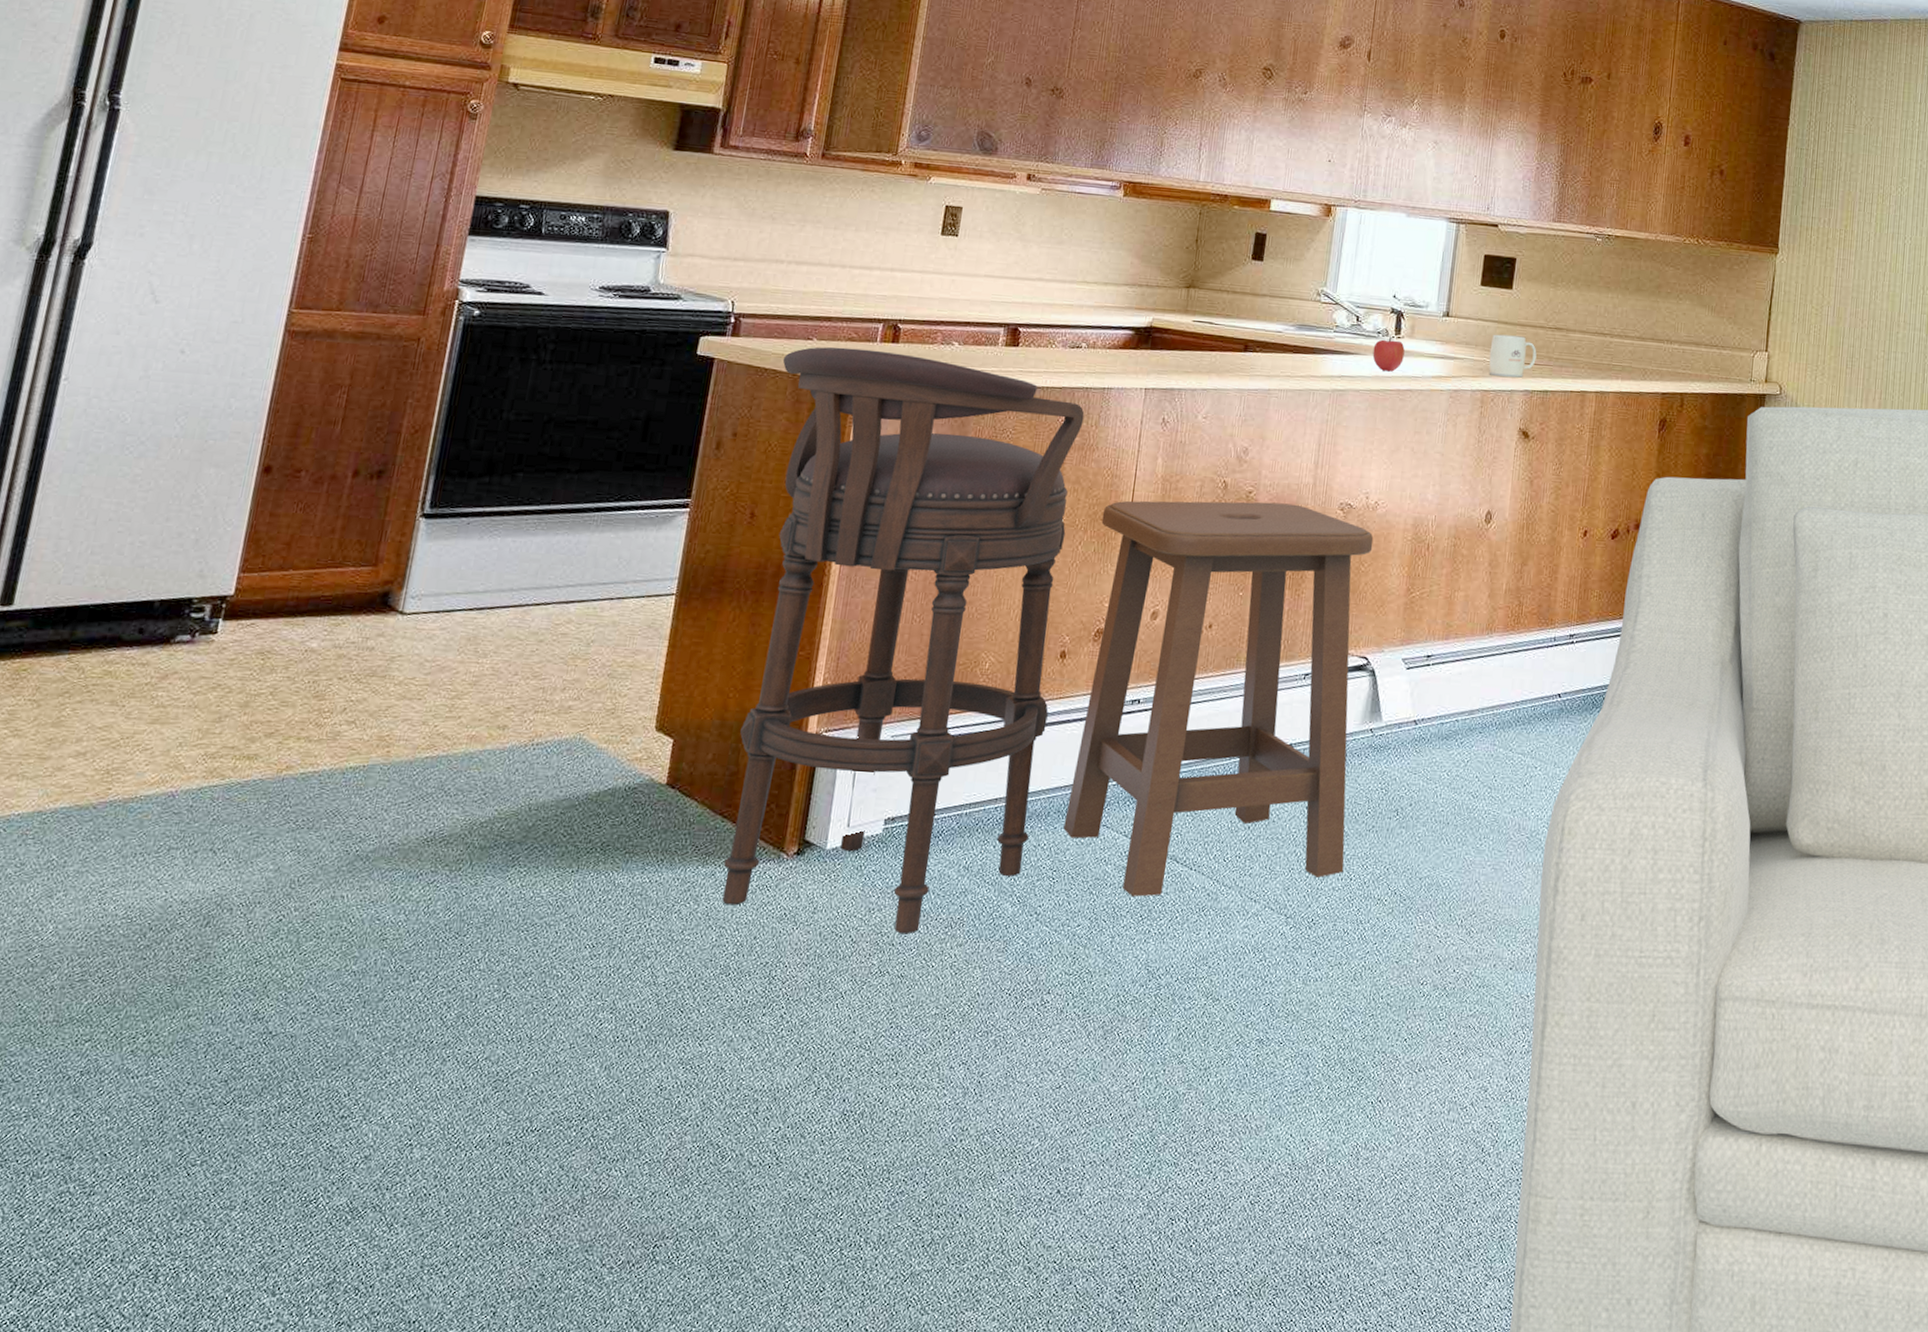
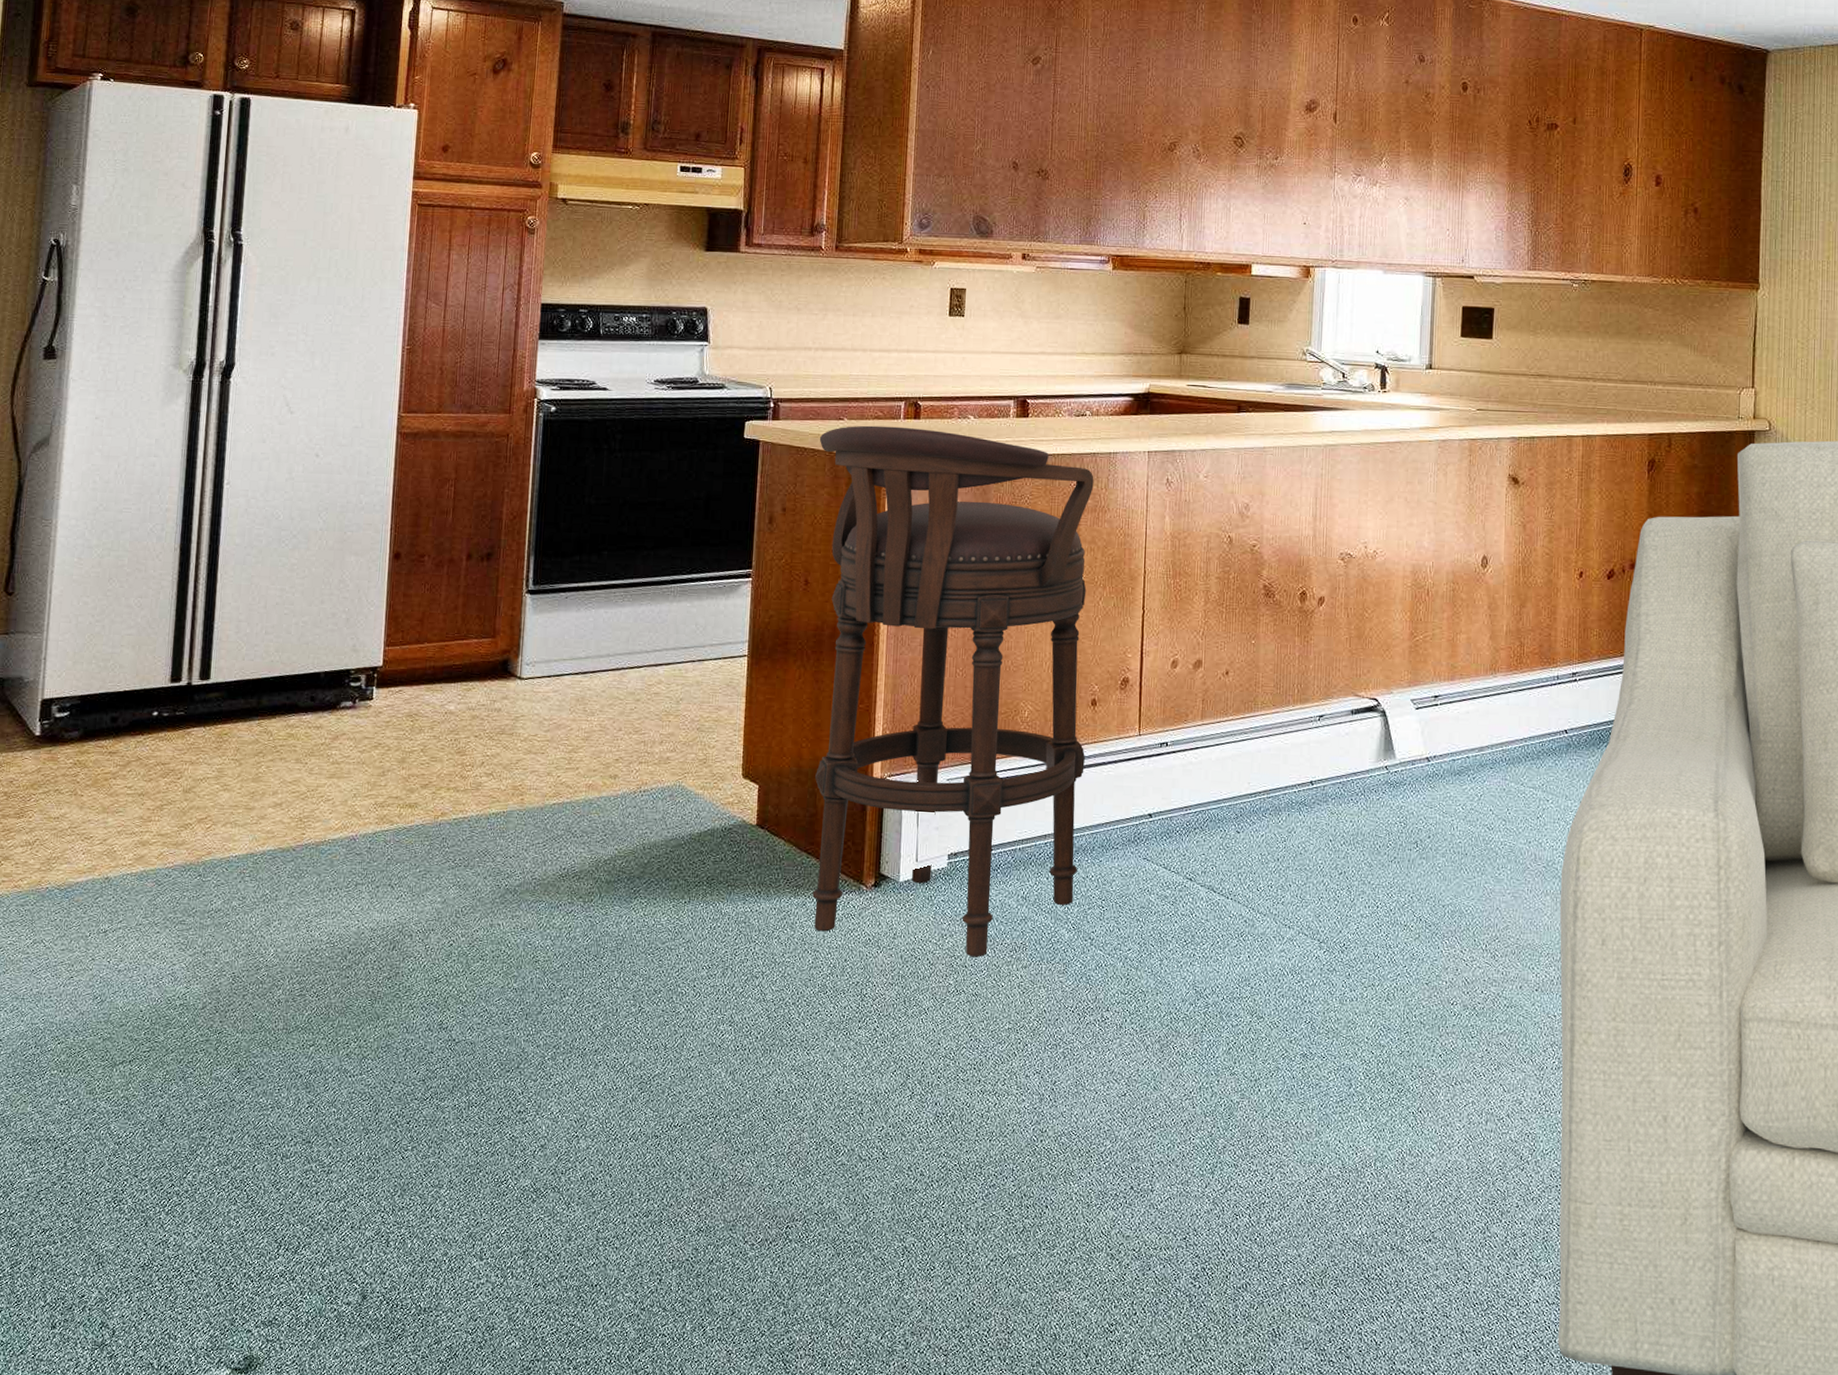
stool: present [1063,500,1374,897] -> none [1108,554,1375,923]
fruit: present [1372,336,1405,373] -> none [1360,391,1391,426]
mug: present [1488,334,1537,379] -> none [1474,384,1521,426]

